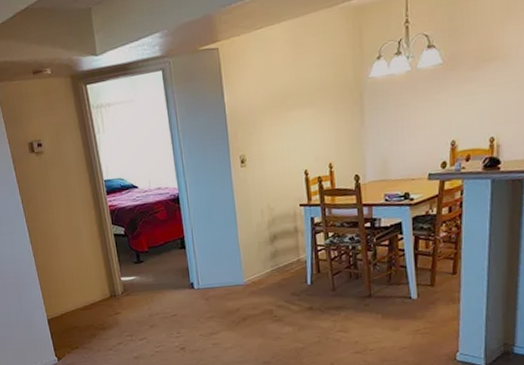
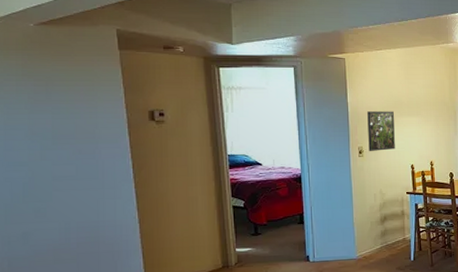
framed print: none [248,105,284,159] -> present [367,111,395,151]

